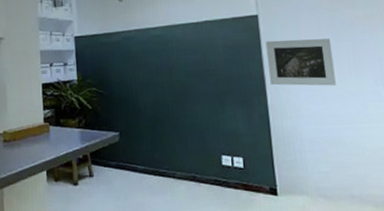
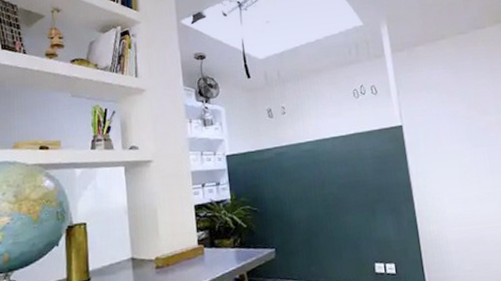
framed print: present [265,38,336,86] -> none [410,144,475,192]

